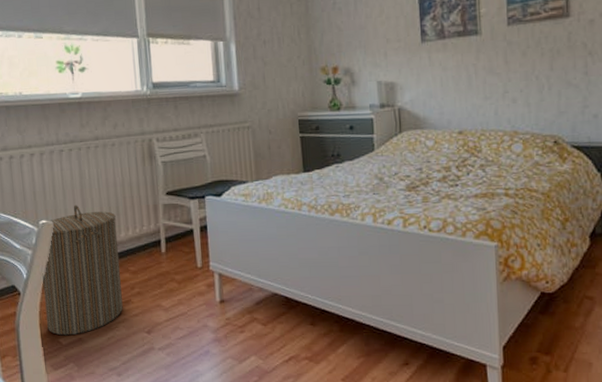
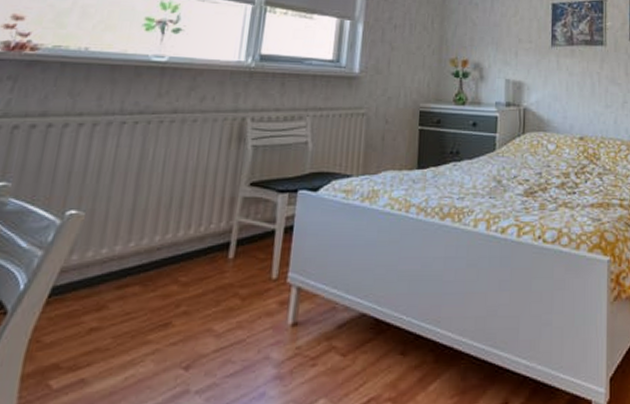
laundry hamper: present [42,204,123,336] -> none [35,192,177,376]

